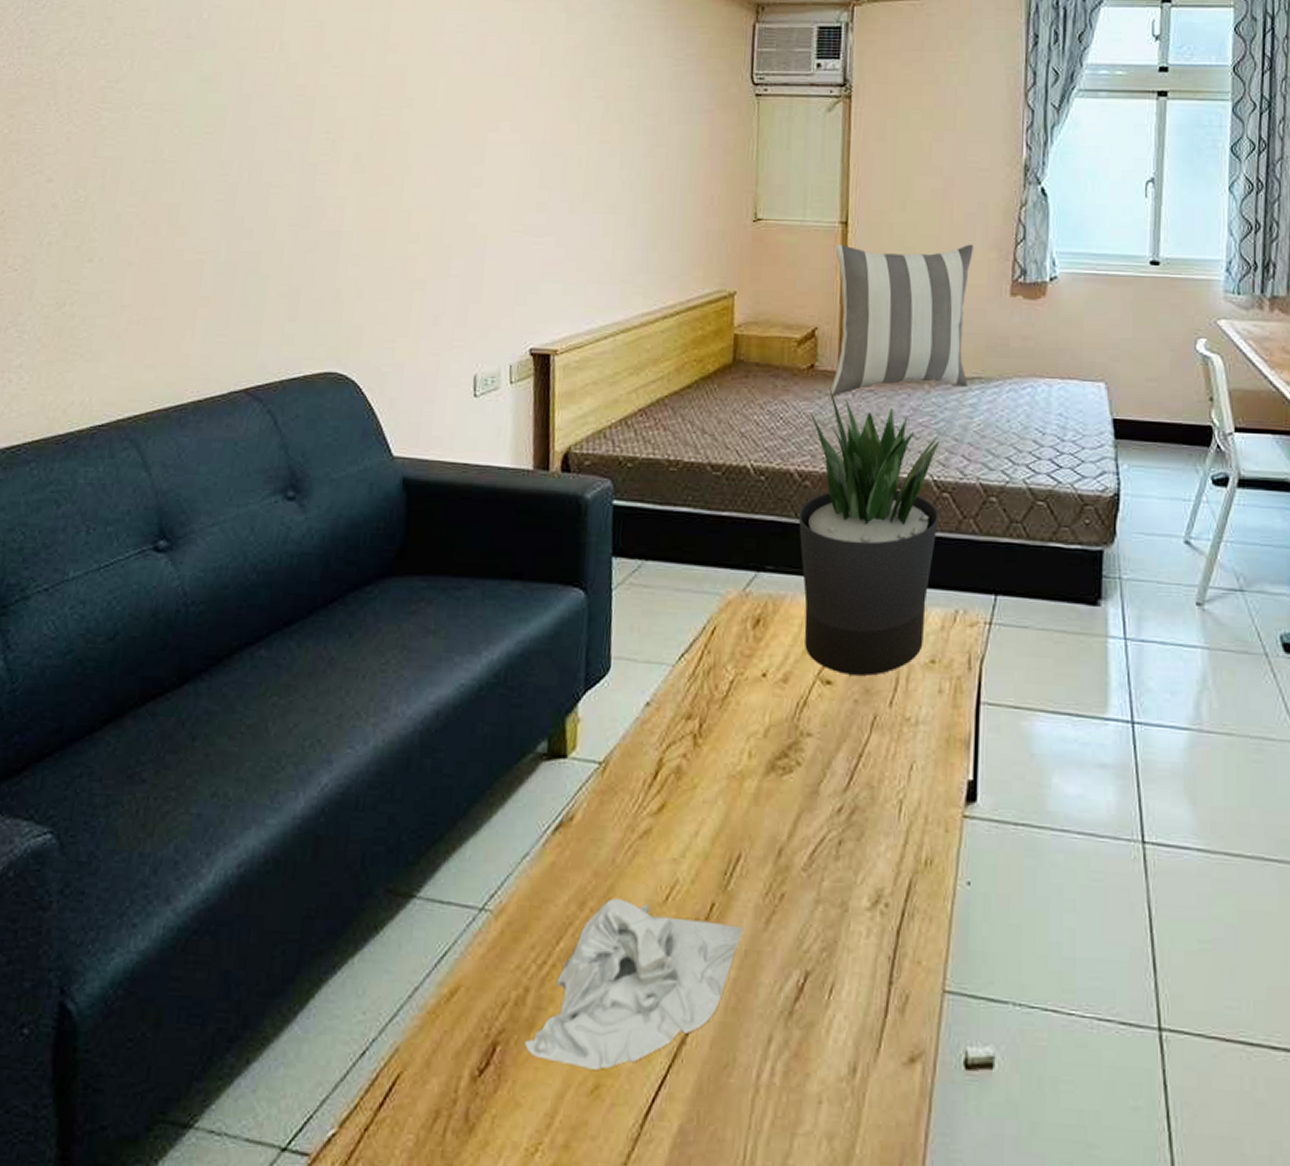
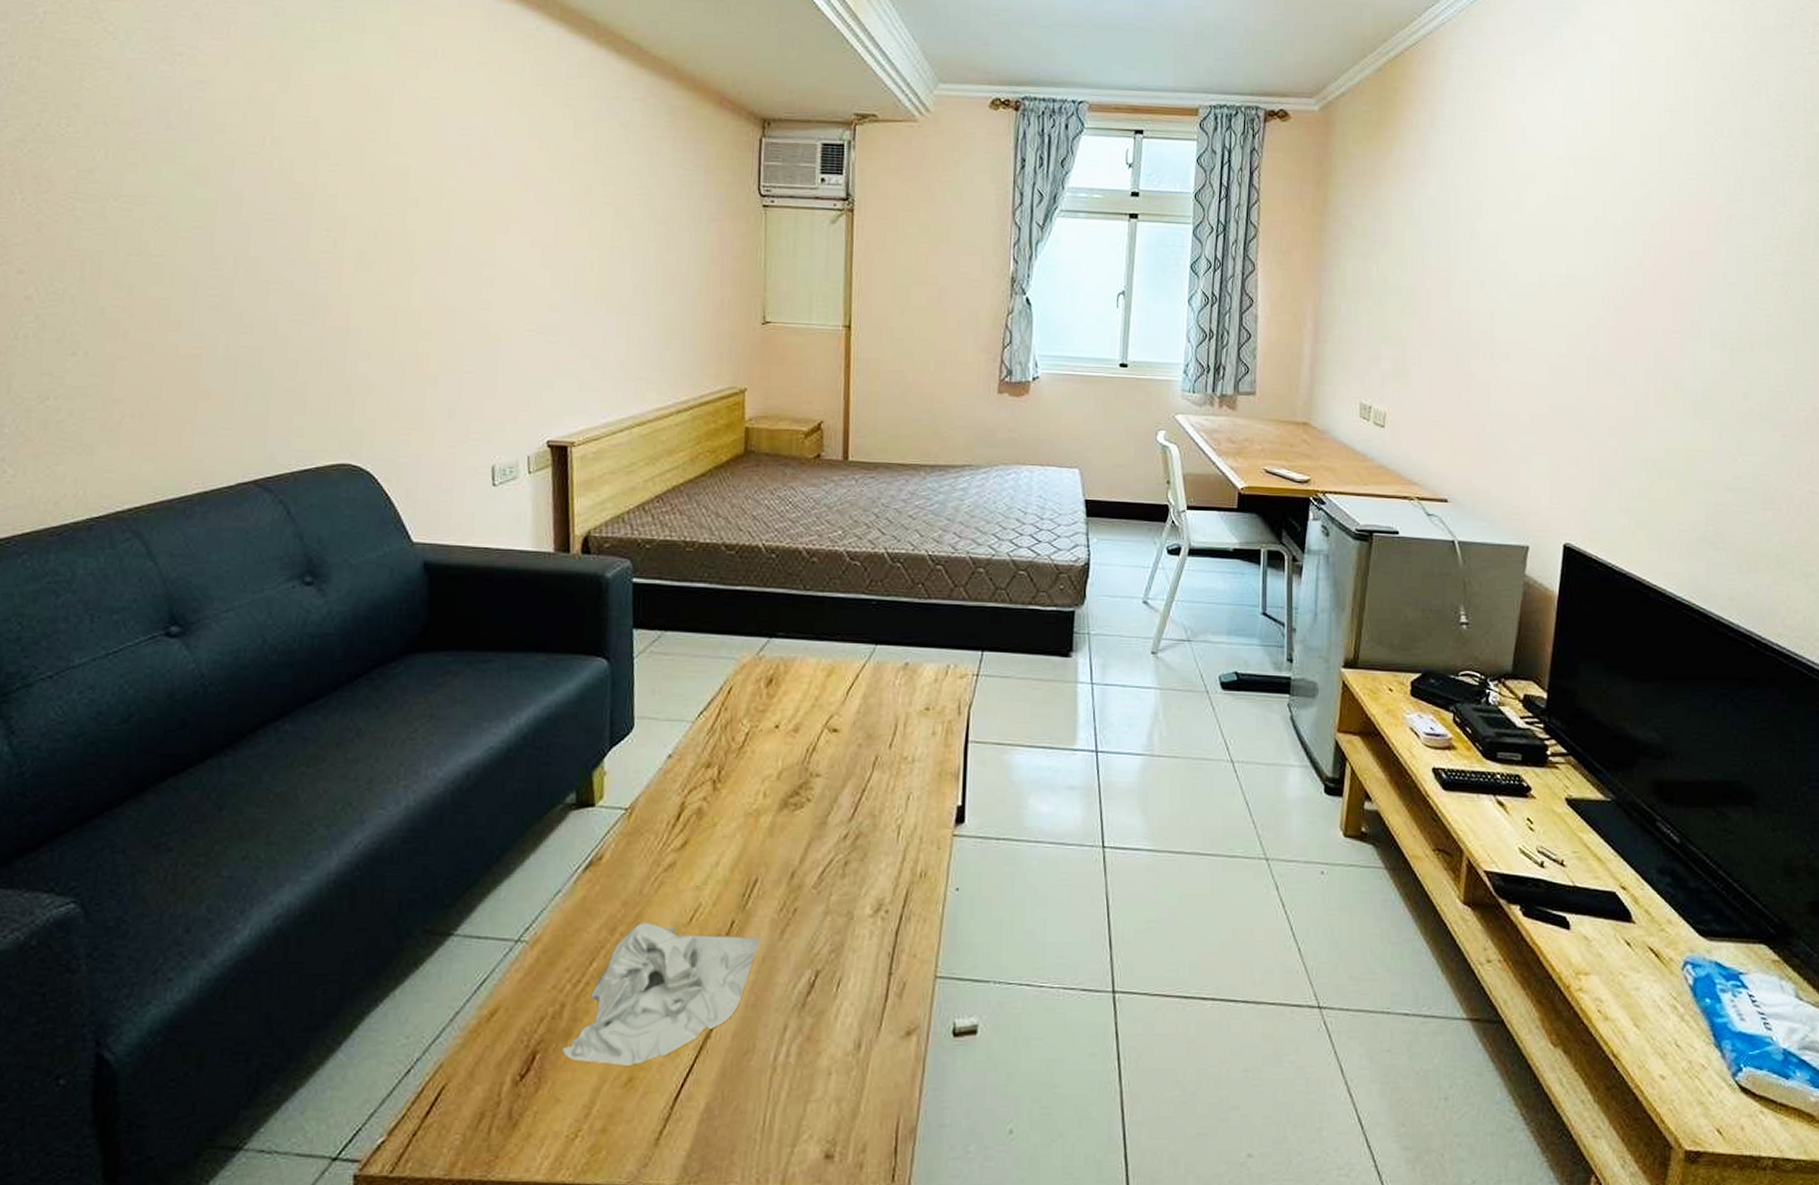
planter: present [798,388,940,676] -> none [806,475,934,723]
pillow: present [830,244,973,396] -> none [835,346,965,482]

